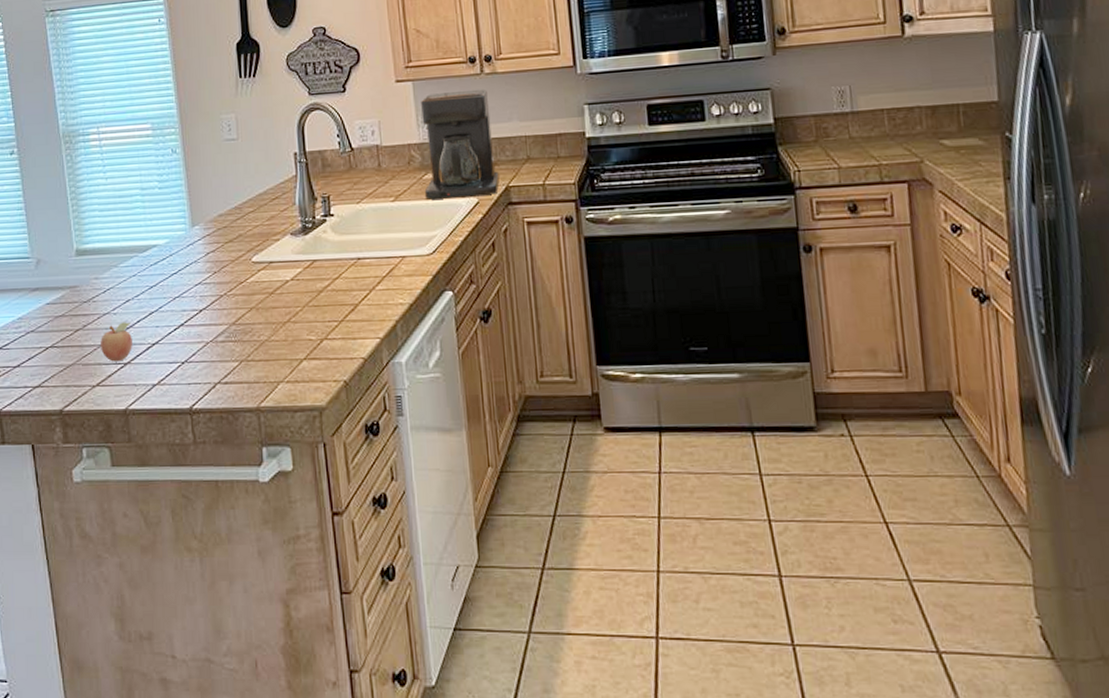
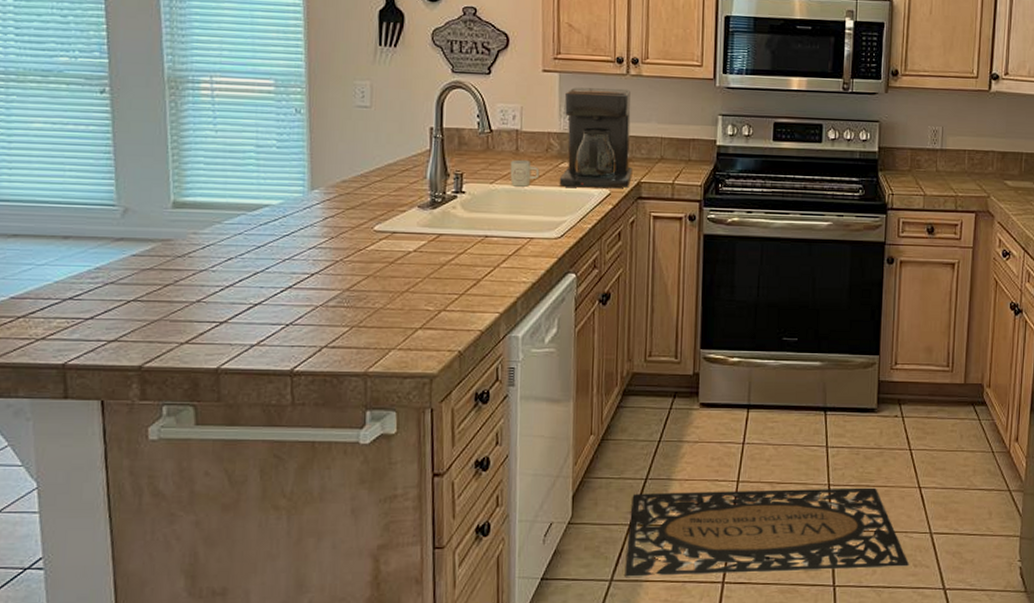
fruit: present [101,322,132,362] -> none [194,280,232,320]
mug: none [374,175,405,204] -> present [510,159,540,187]
doormat: none [541,523,888,629] -> present [625,487,910,577]

